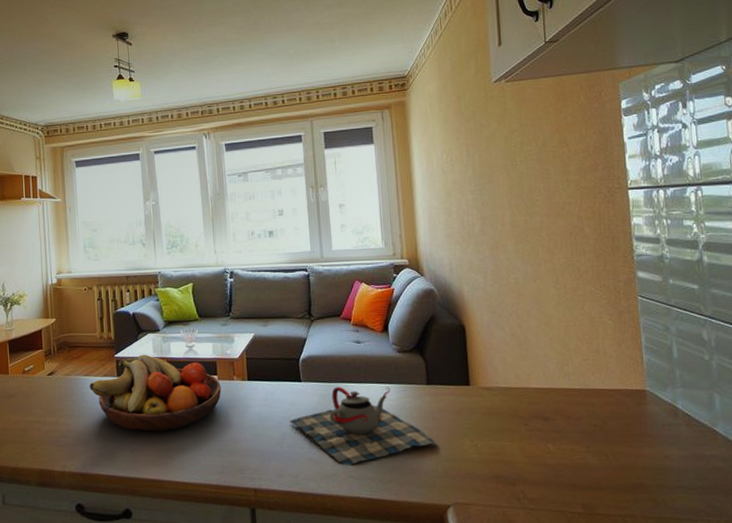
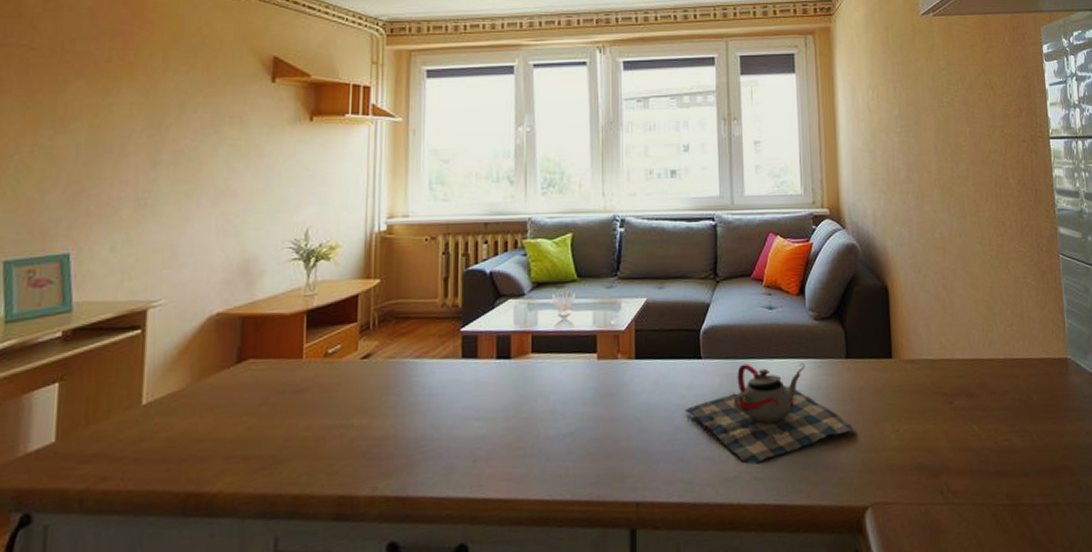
fruit bowl: present [89,354,221,432] -> none [421,327,601,434]

